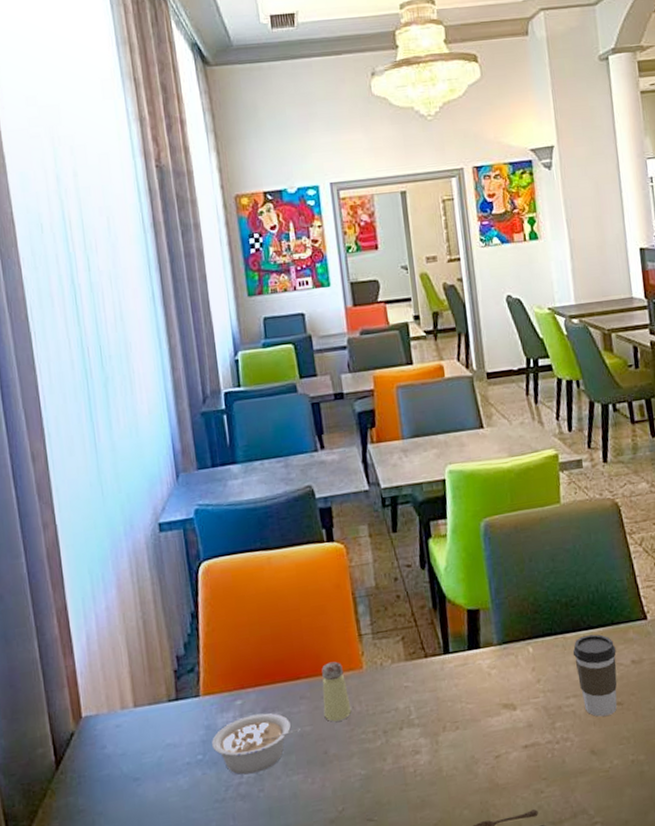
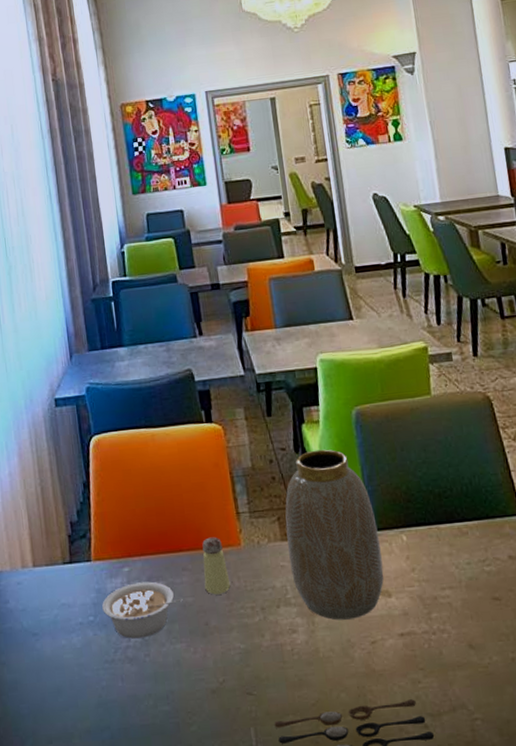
vase: none [409,563,510,738] -> present [285,449,384,620]
coffee cup: present [573,634,618,717] -> none [447,527,495,611]

